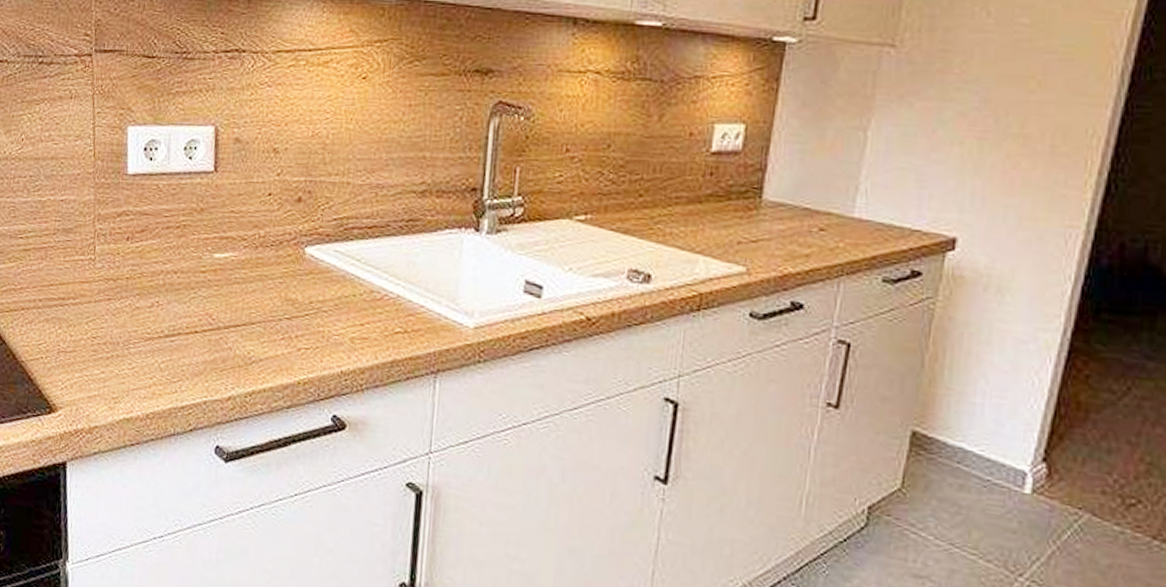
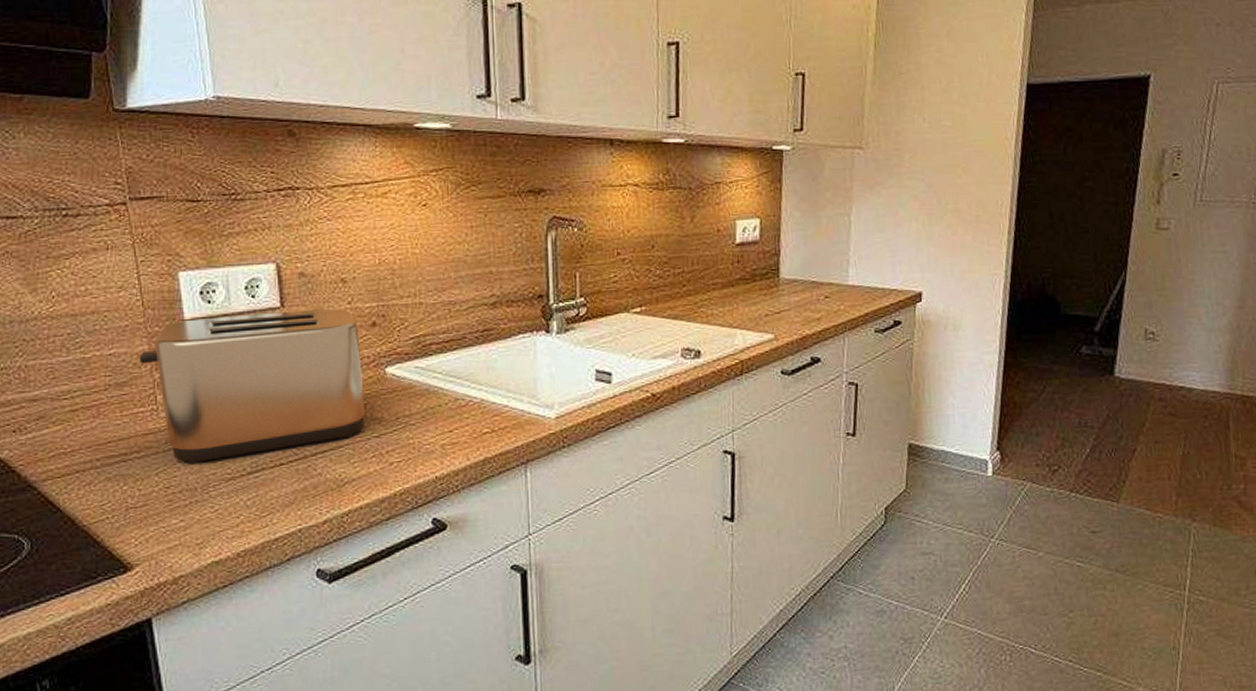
toaster: none [85,174,284,318] -> present [139,309,367,463]

